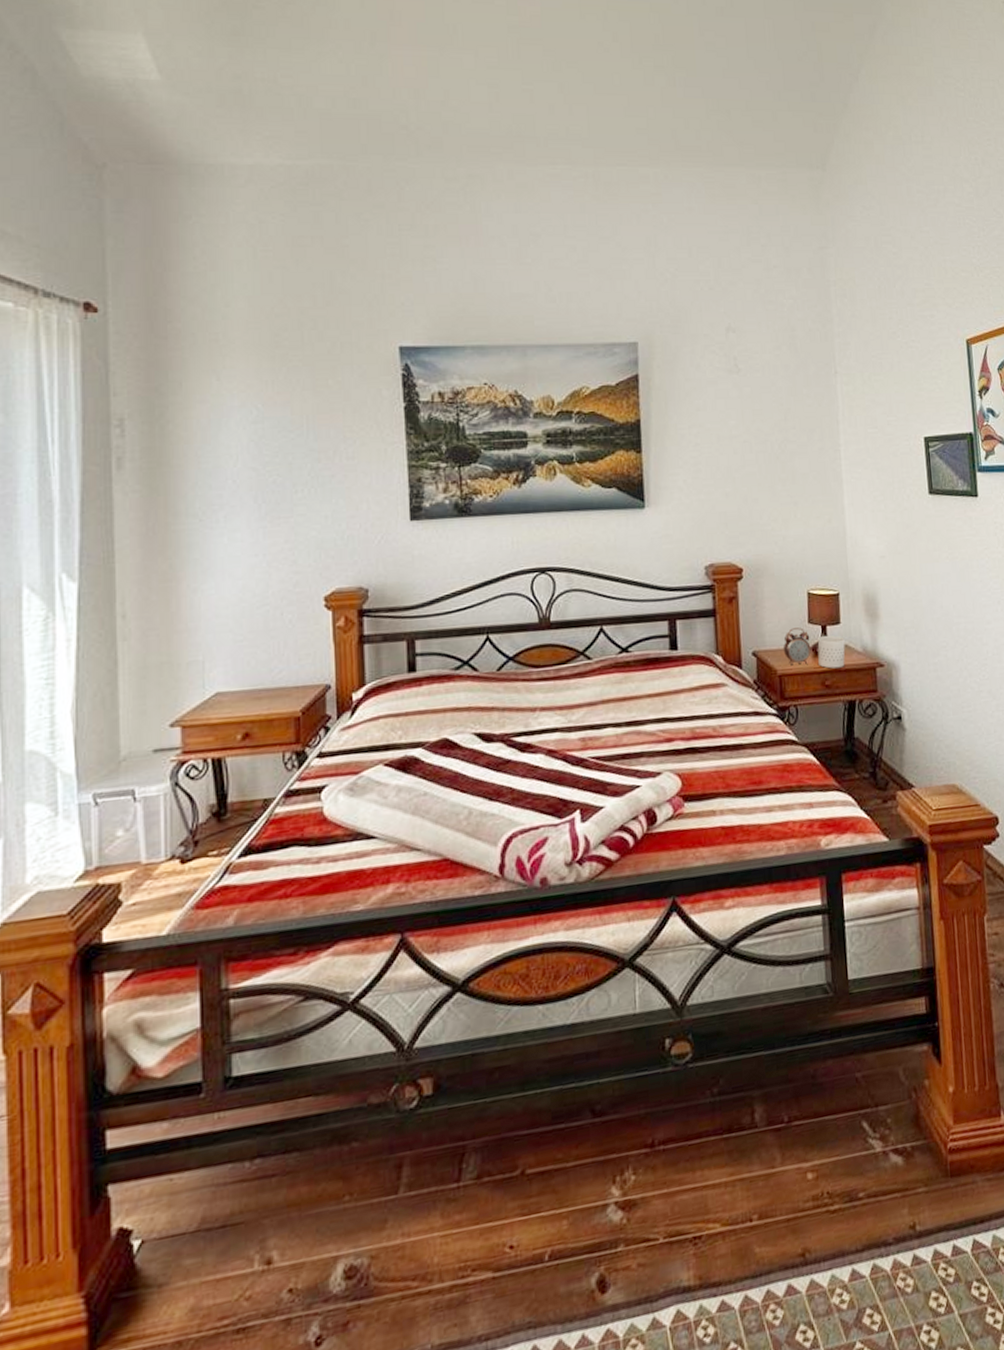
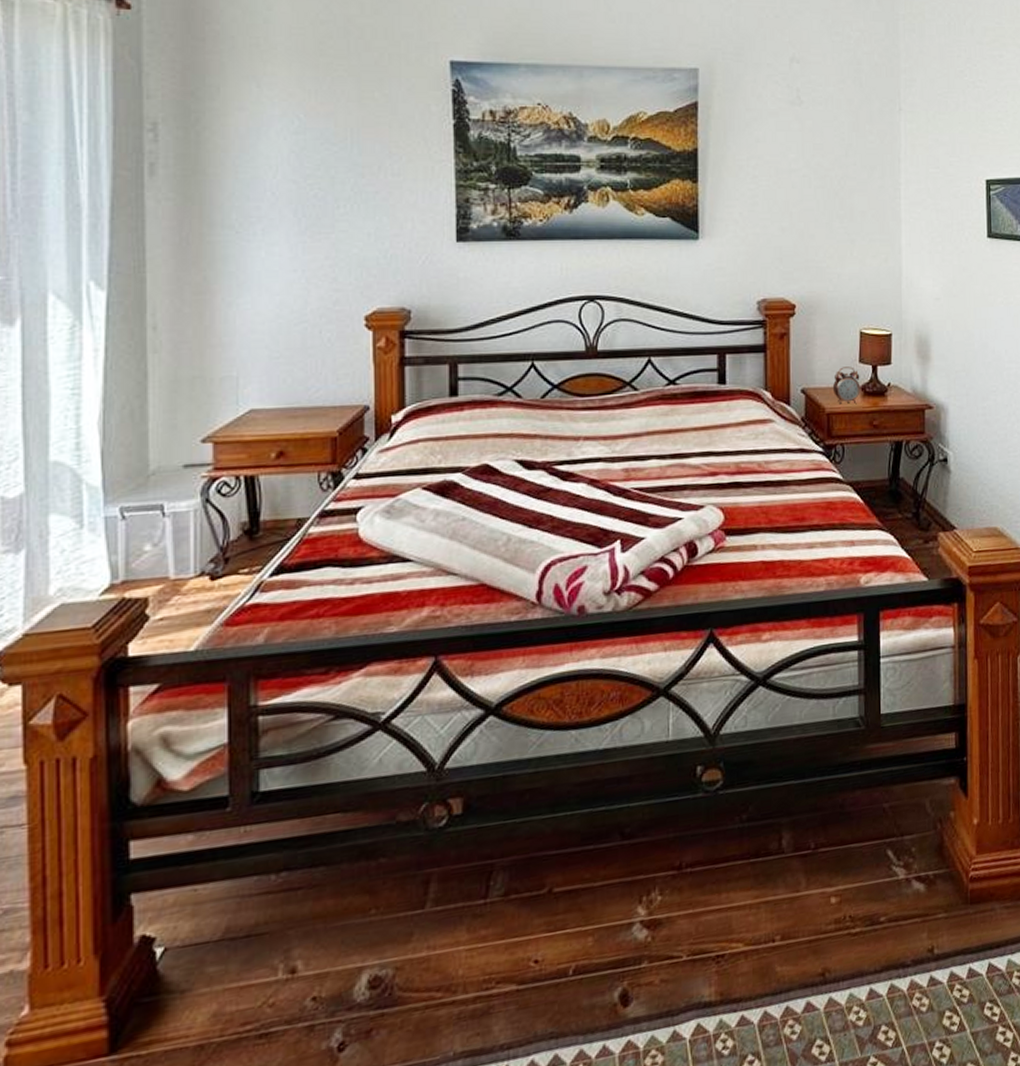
mug: present [817,635,846,669] -> none [866,375,895,409]

